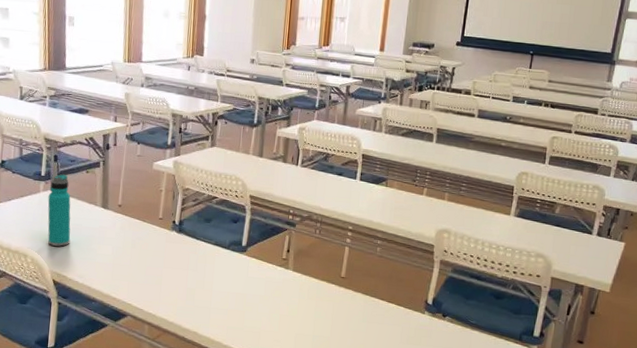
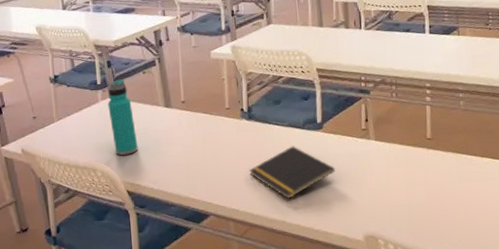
notepad: none [171,263,252,312] -> present [249,146,336,199]

